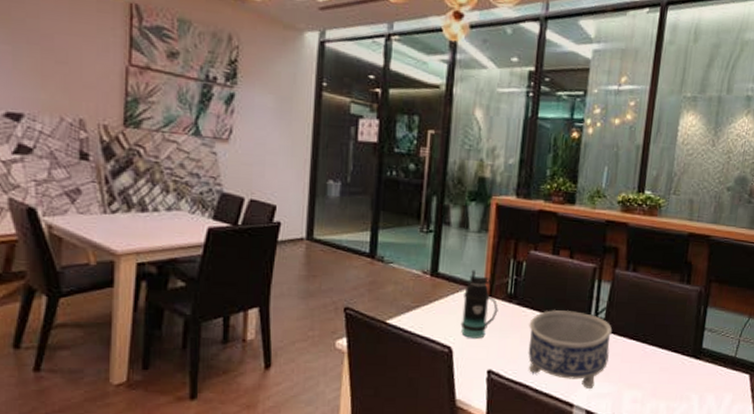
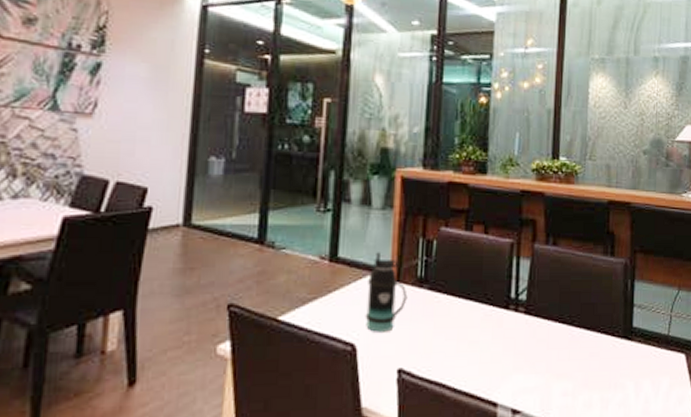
decorative bowl: present [528,310,613,389] -> none [443,293,536,383]

